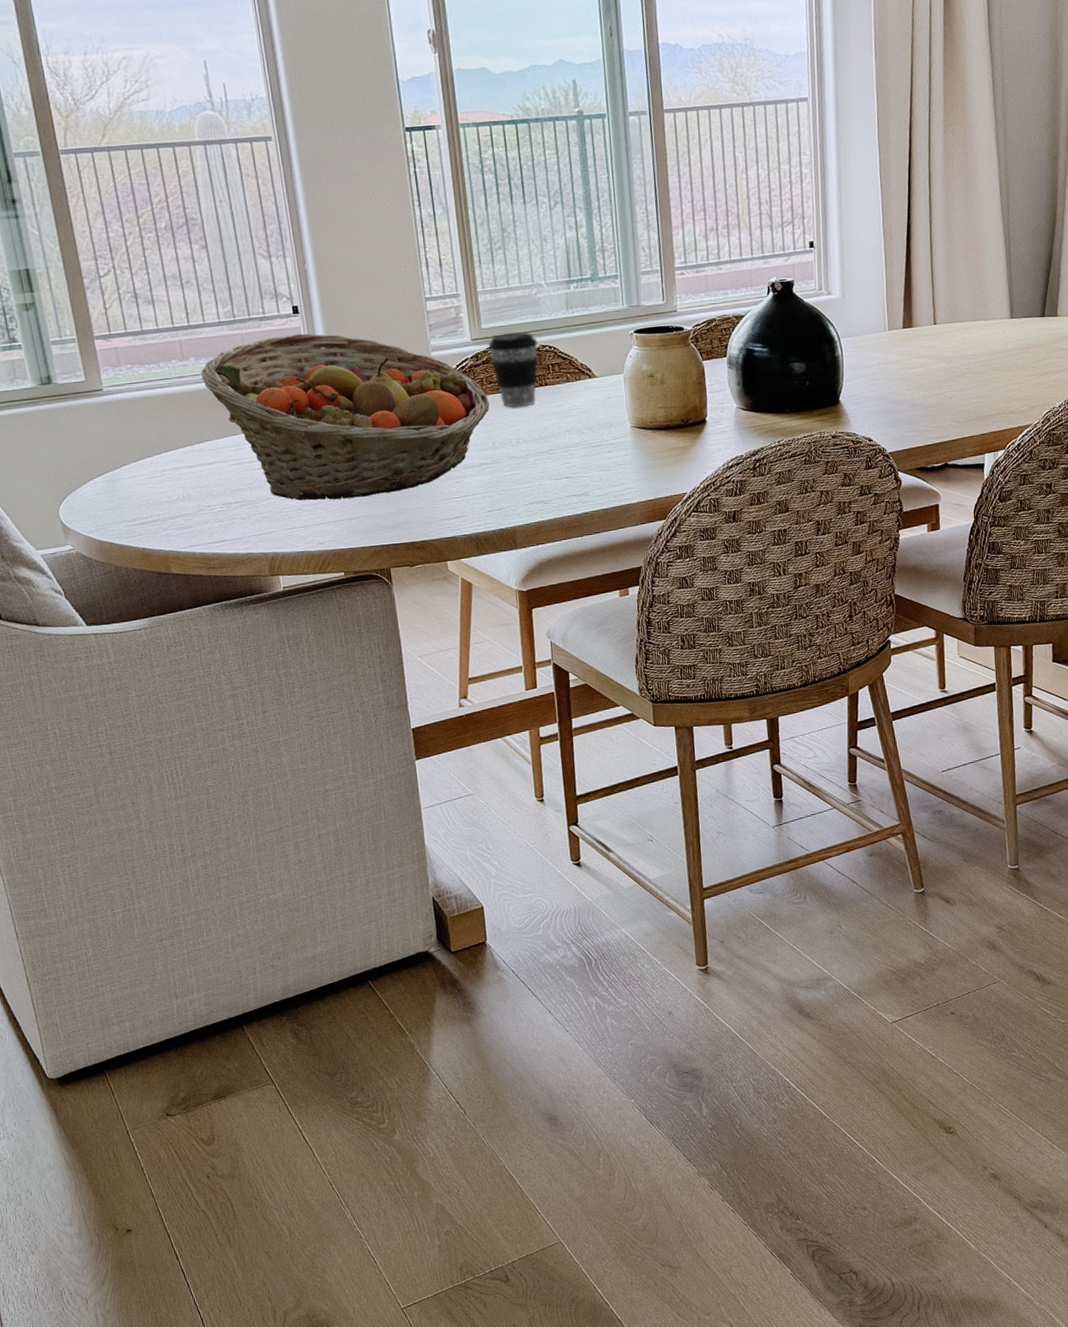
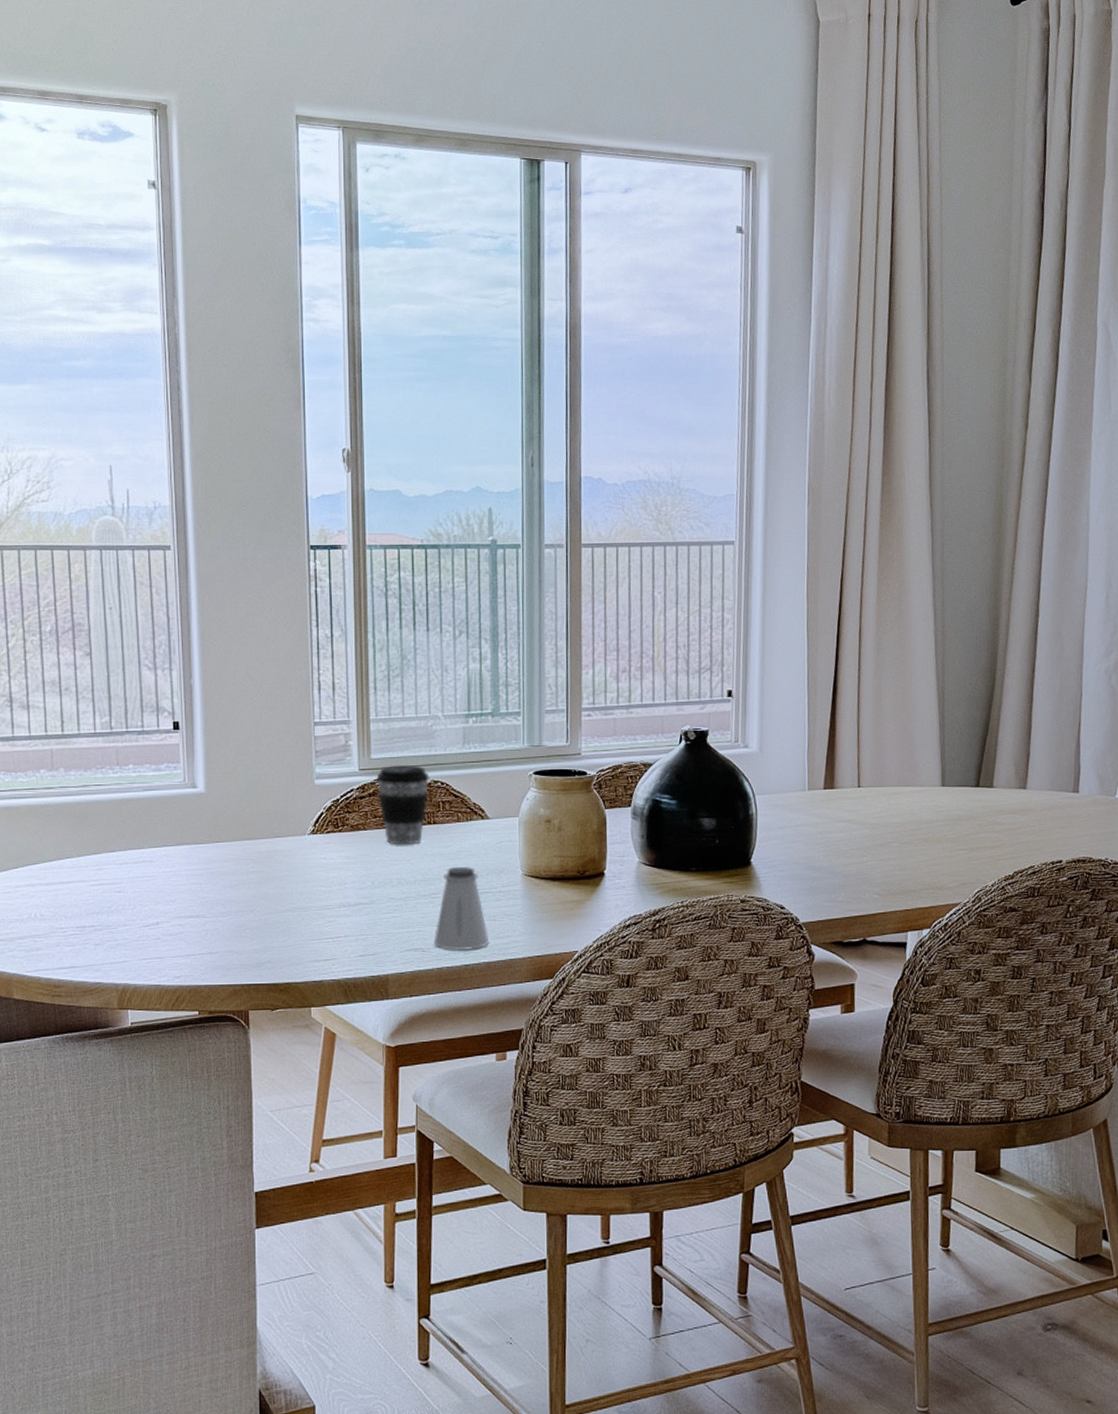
fruit basket: present [200,333,490,501] -> none [69,751,372,931]
saltshaker: none [554,423,606,500] -> present [433,867,490,950]

